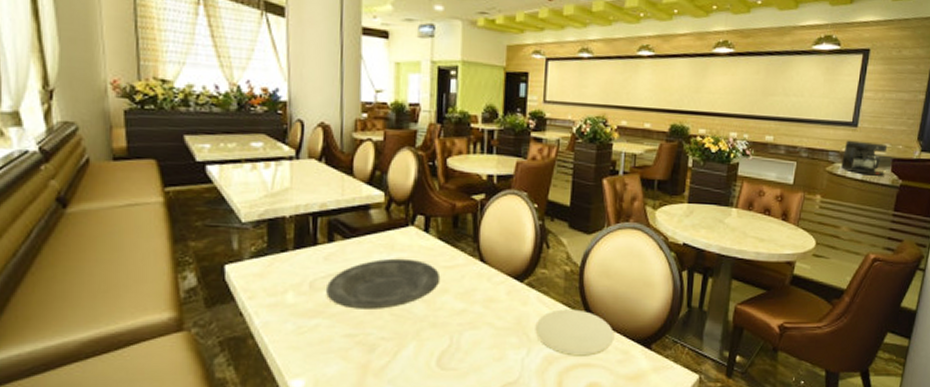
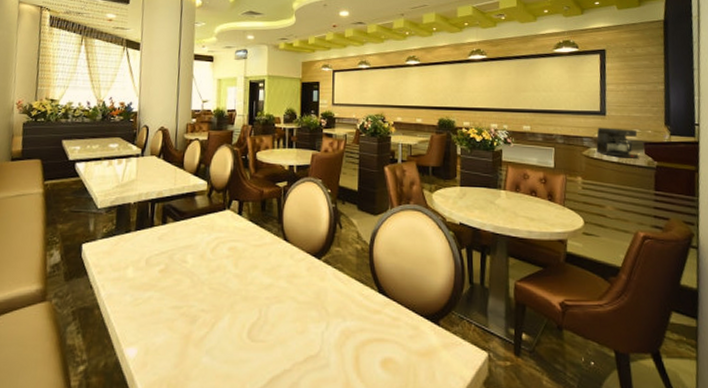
dish: present [325,258,441,309] -> none [158,238,251,284]
plate: present [535,309,615,356] -> none [332,285,405,331]

